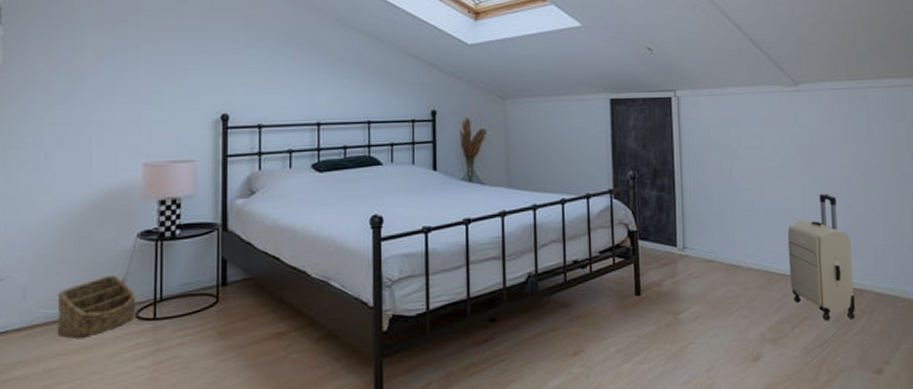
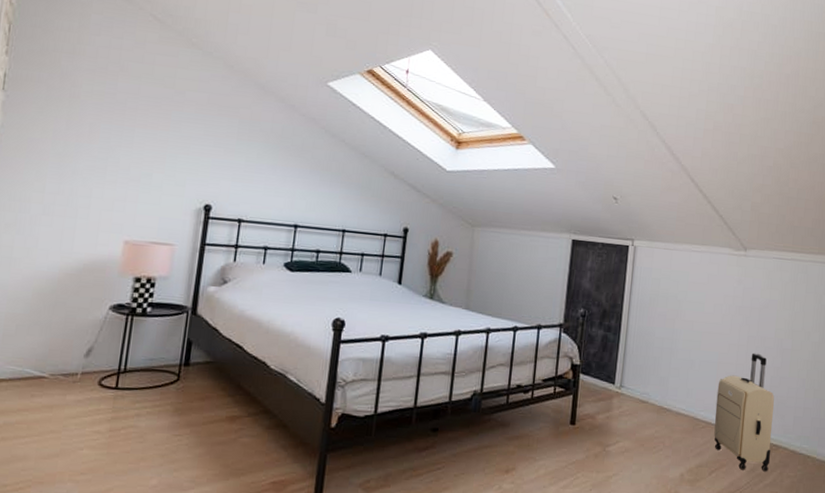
basket: present [57,275,136,338] -> none [21,341,101,397]

